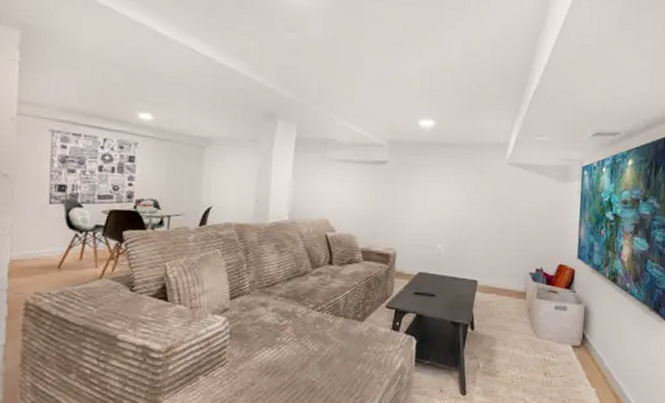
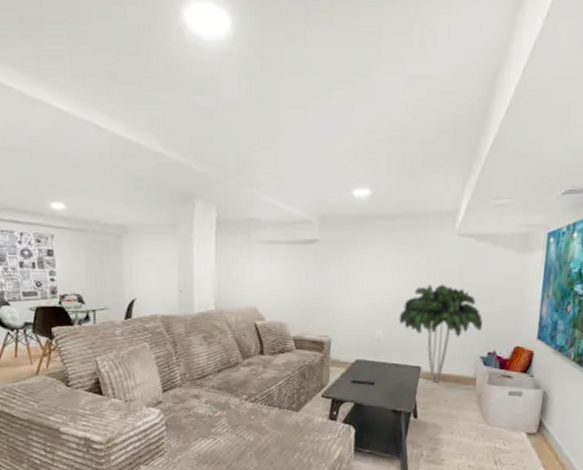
indoor plant: none [457,205,531,296] -> present [398,283,483,383]

